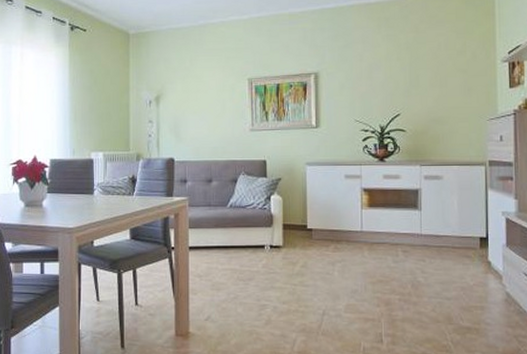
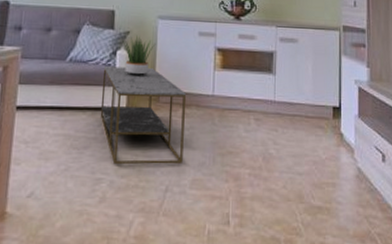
coffee table: none [260,210,337,293] -> present [100,66,187,165]
potted plant: none [275,181,306,217] -> present [122,35,156,76]

